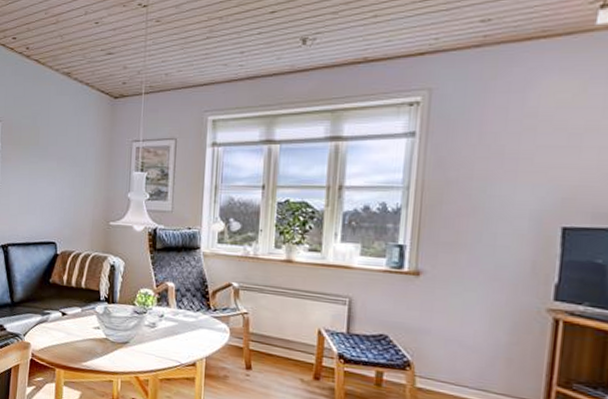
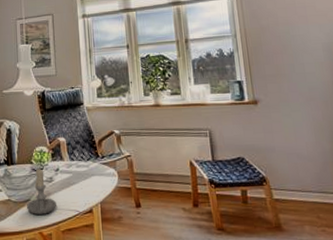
candle: none [125,311,157,360] -> present [27,169,56,215]

